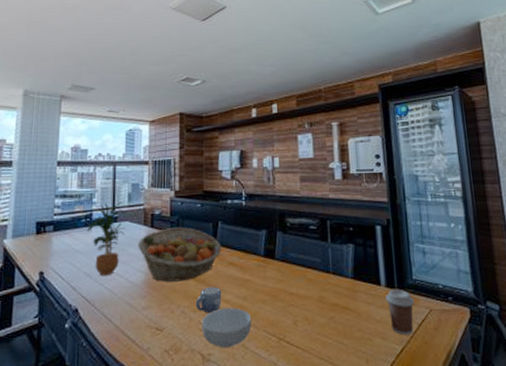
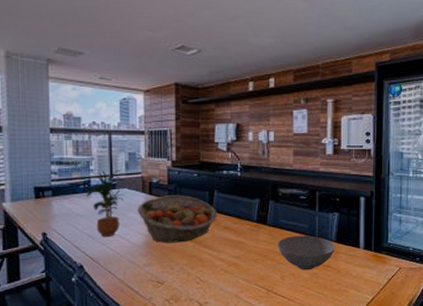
mug: present [195,286,222,314] -> none [193,247,217,270]
cereal bowl: present [202,307,252,349] -> none [199,265,244,298]
bowl: none [287,271,353,314] -> present [277,235,335,270]
coffee cup: present [385,289,414,335] -> none [363,251,387,287]

